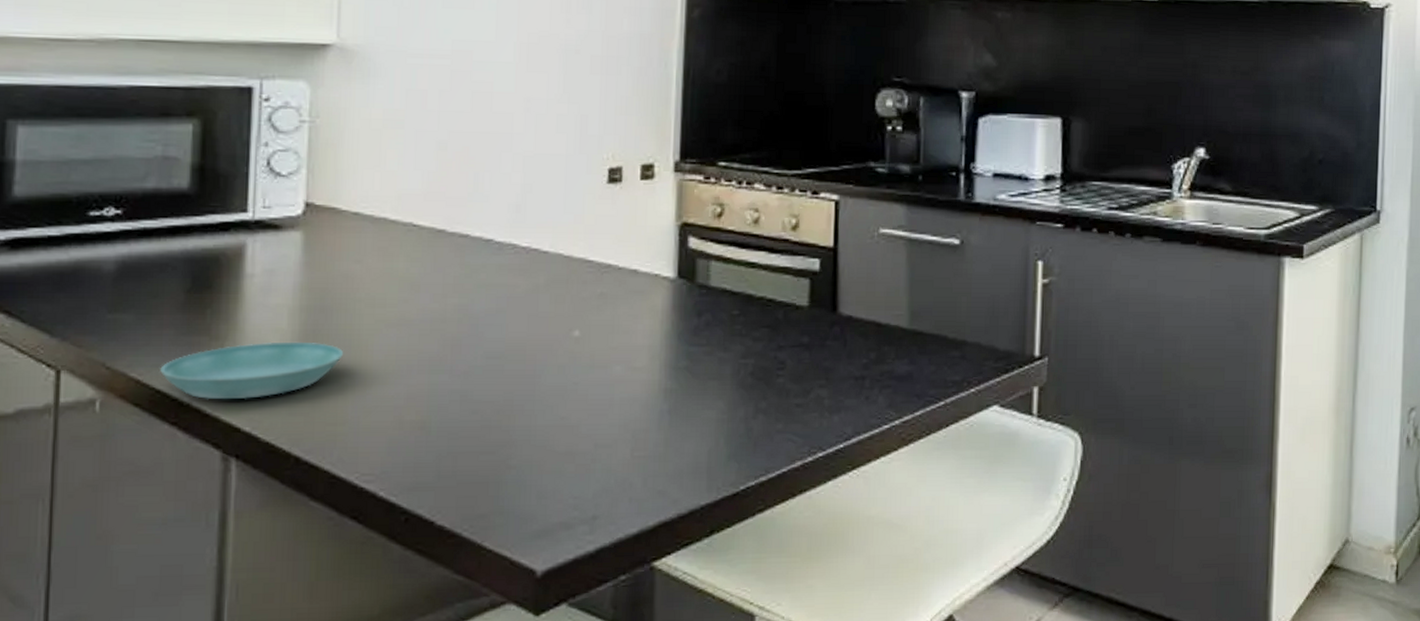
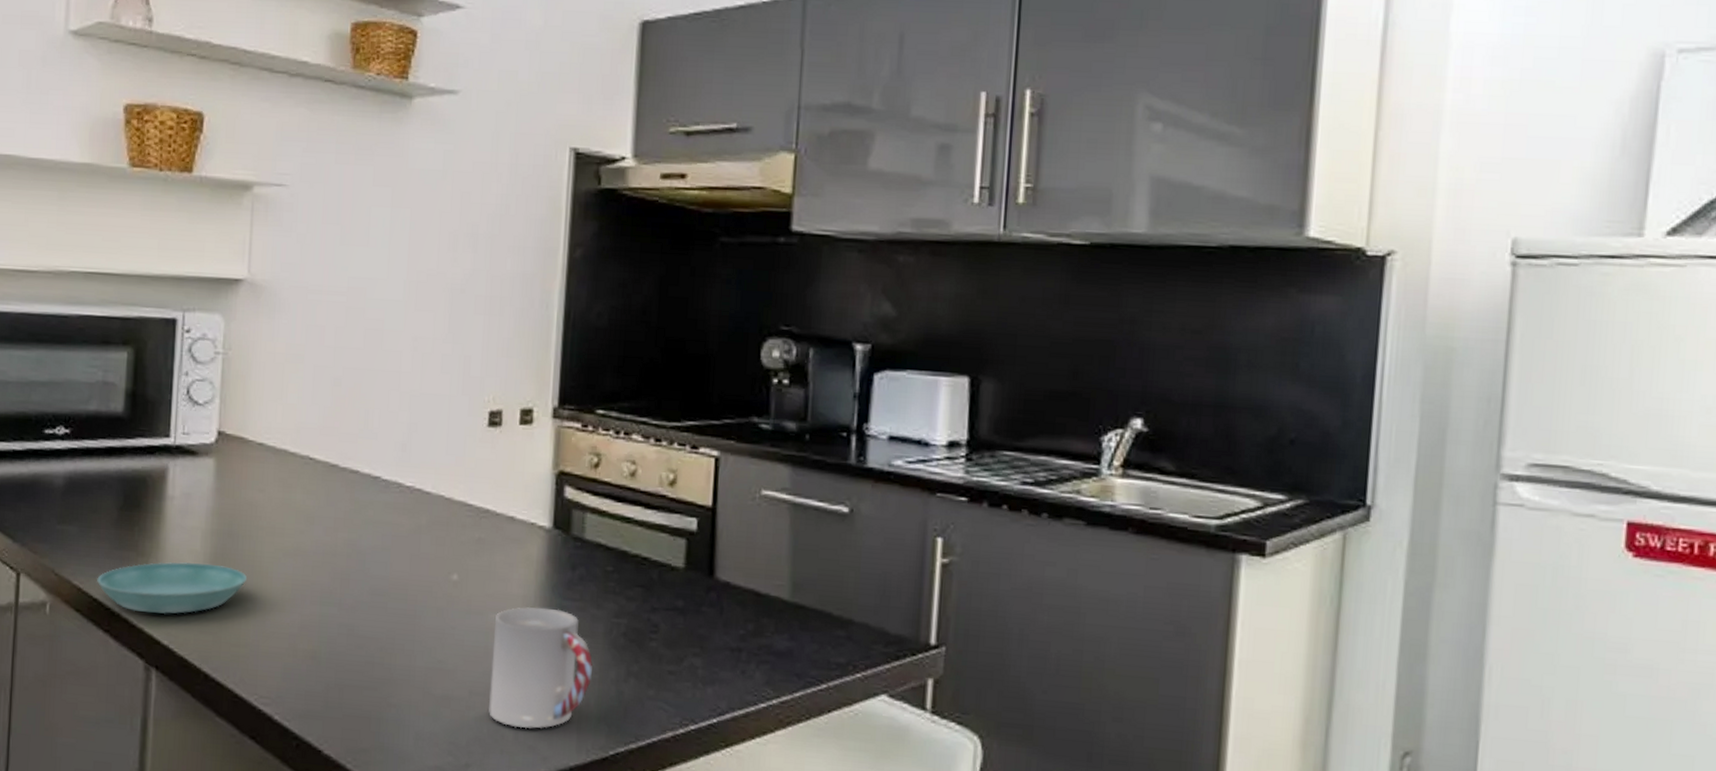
cup: none [616,355,721,475] -> present [489,606,592,729]

